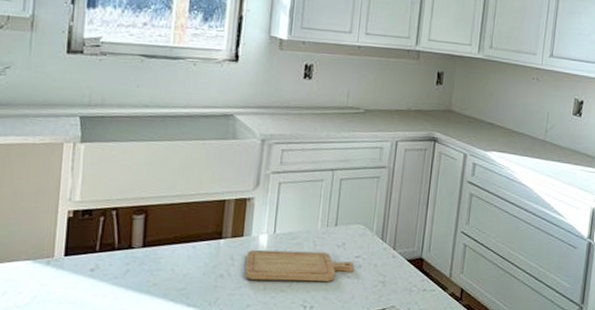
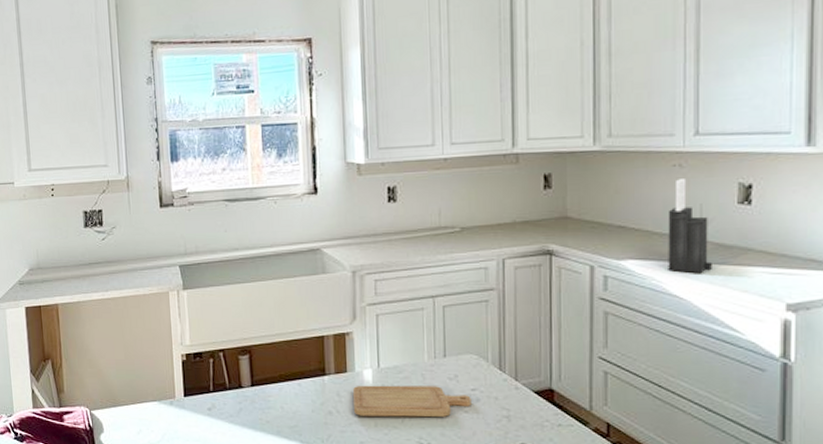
knife block: none [520,90,552,167] -> present [668,179,714,273]

